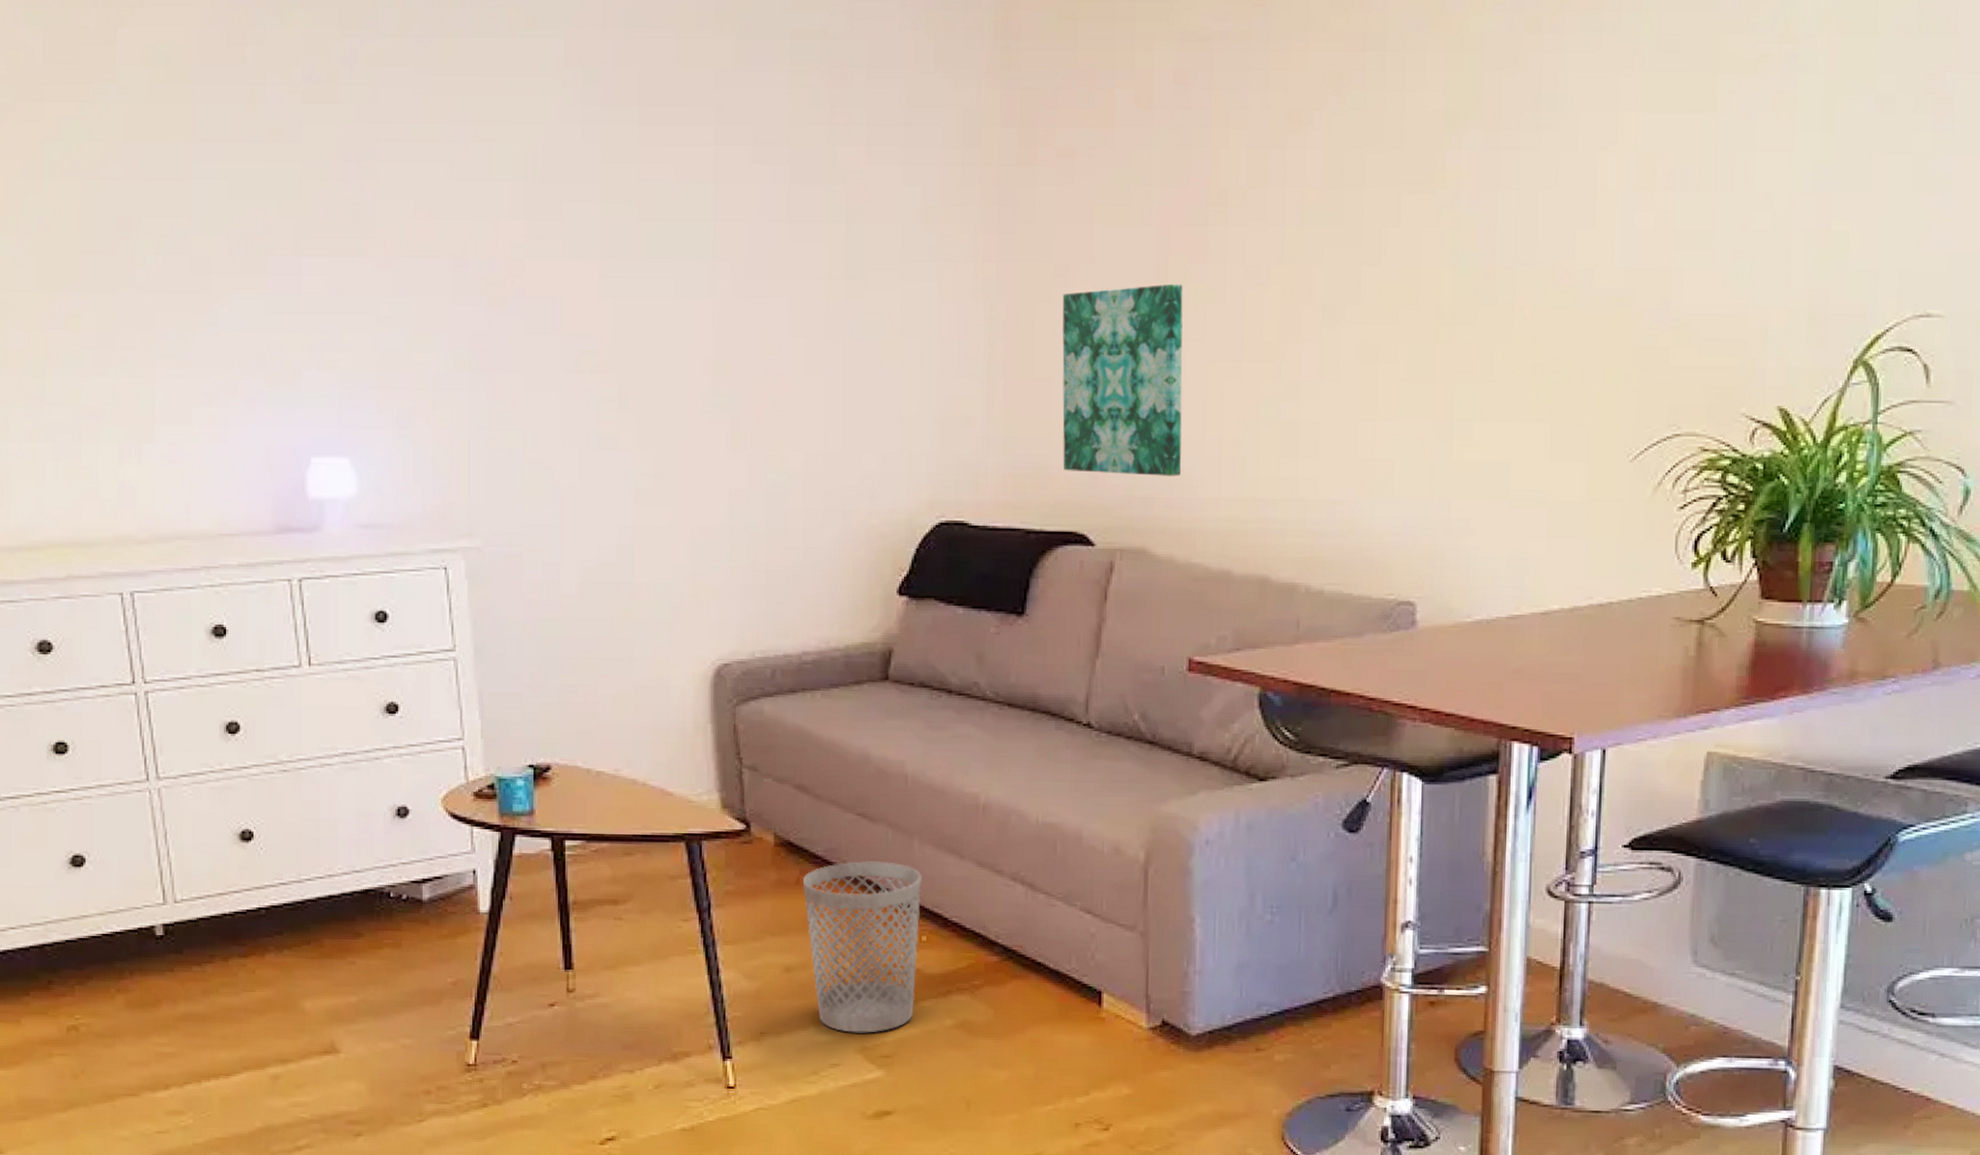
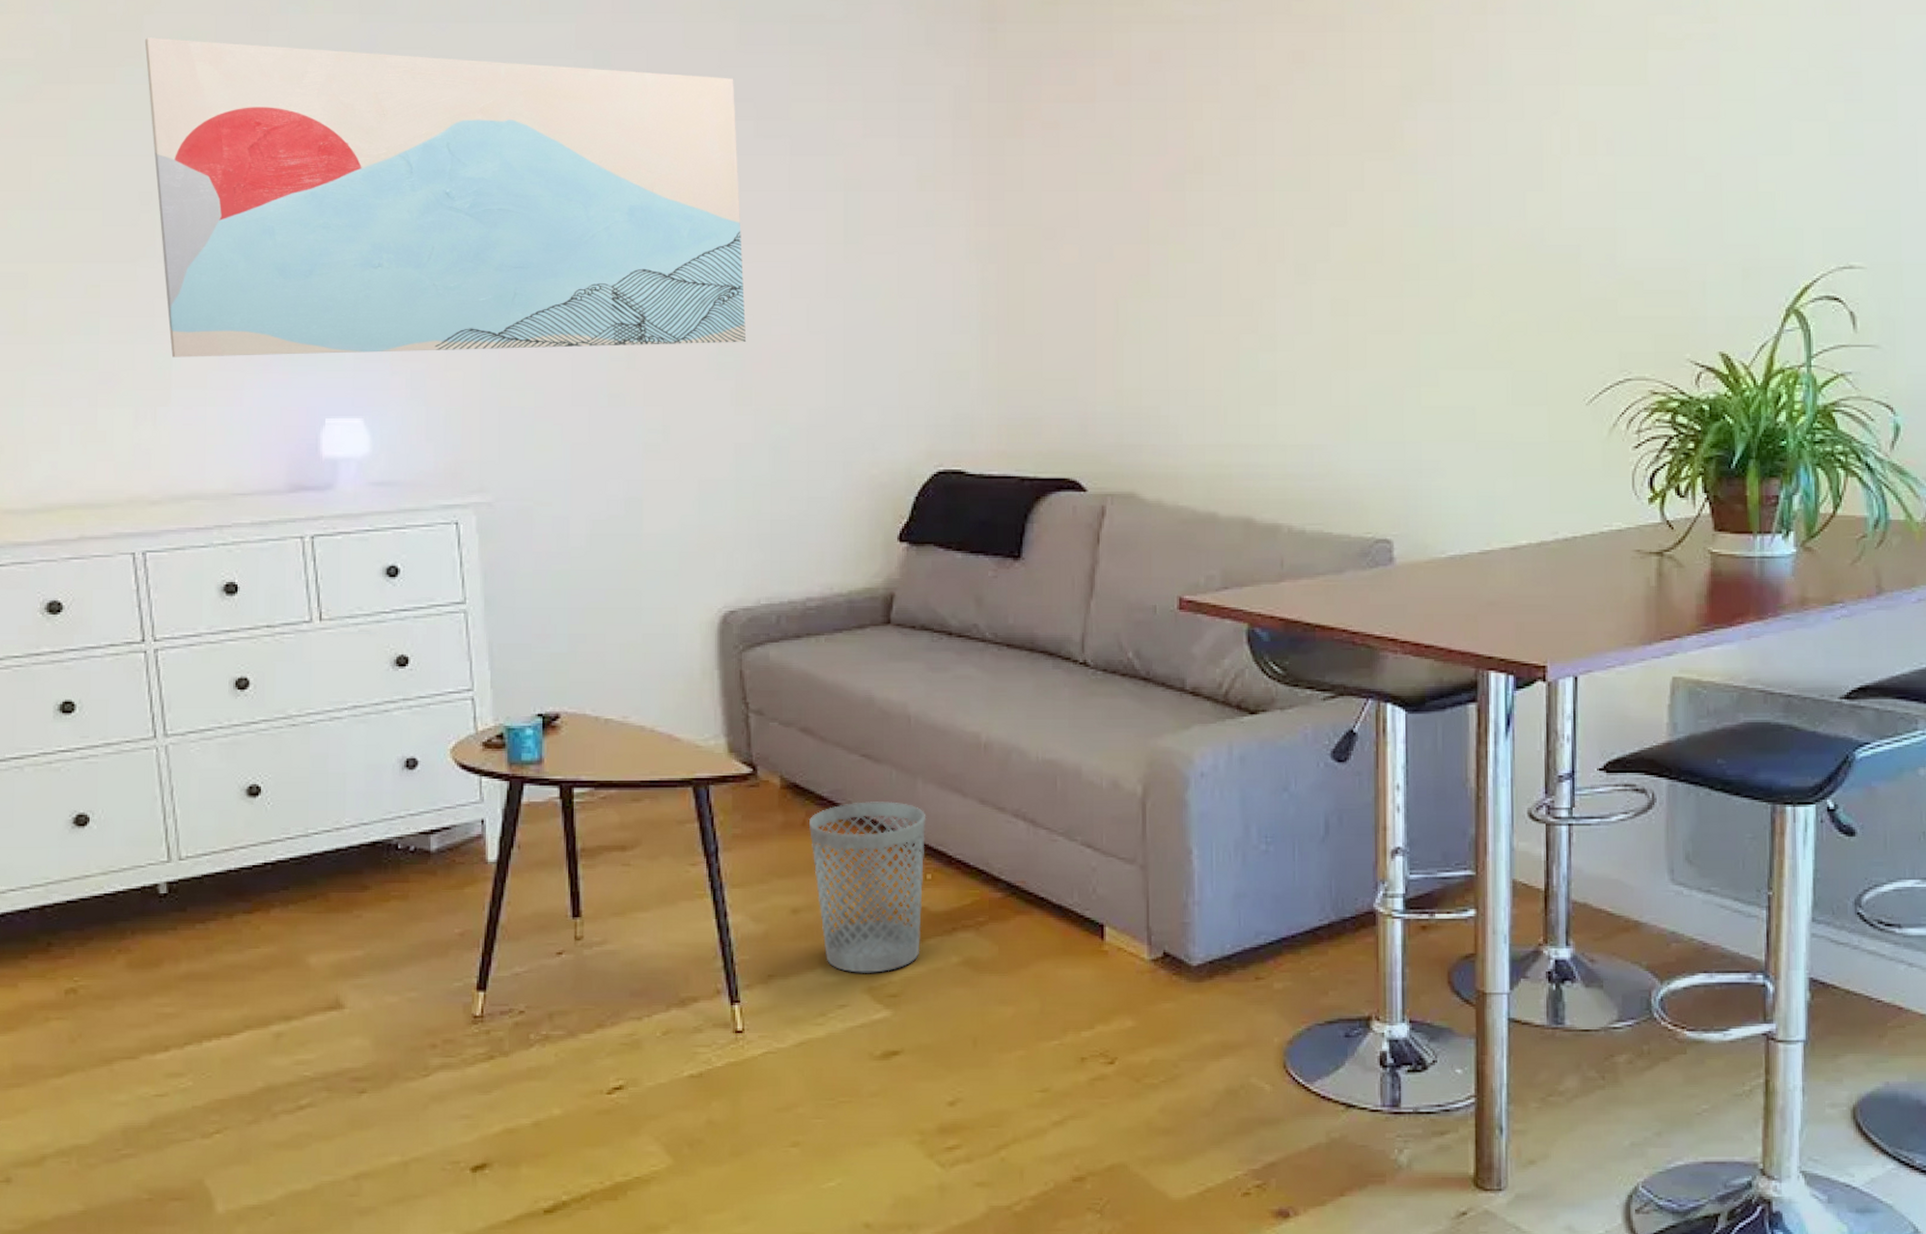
wall art: none [118,52,742,392] -> present [144,37,747,357]
wall art: present [1062,283,1183,476] -> none [1050,245,1167,425]

